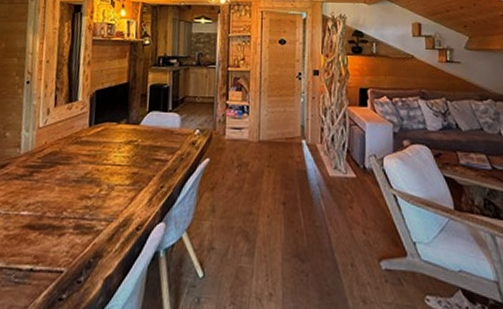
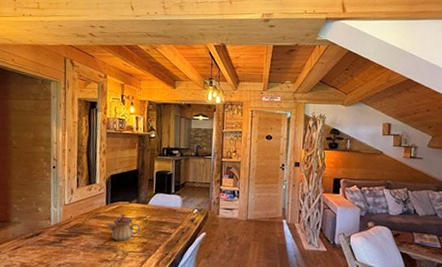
teapot: none [89,137,131,172] -> present [107,213,141,241]

